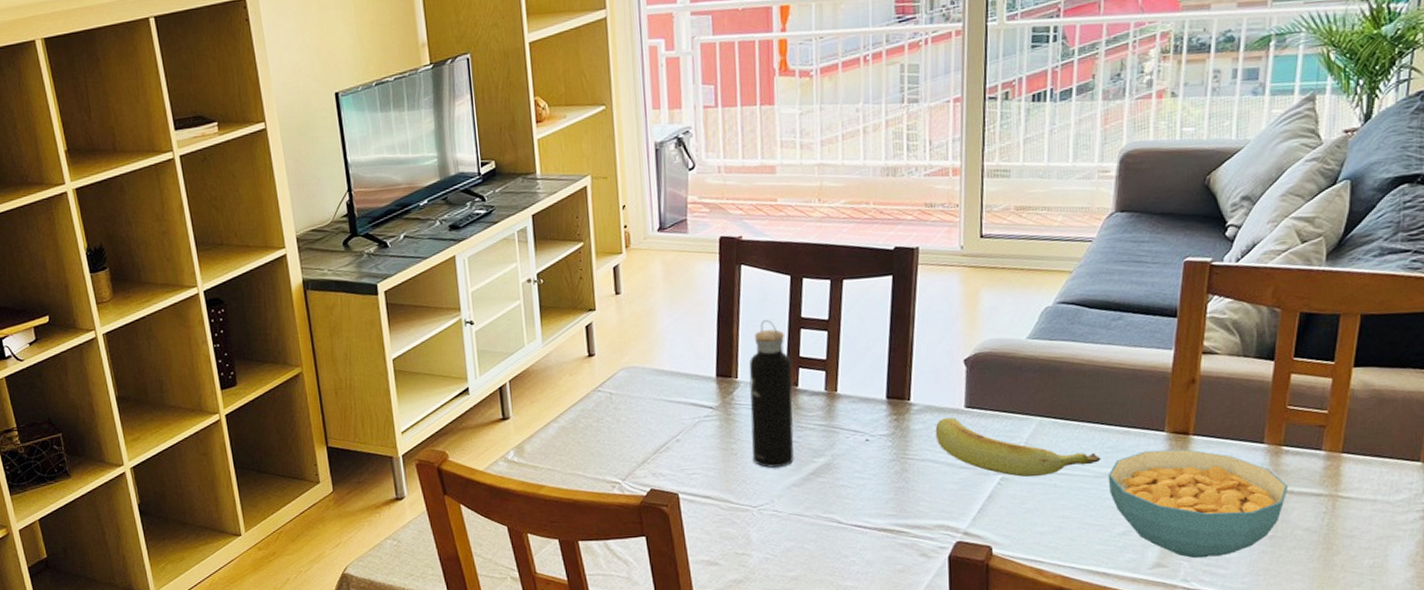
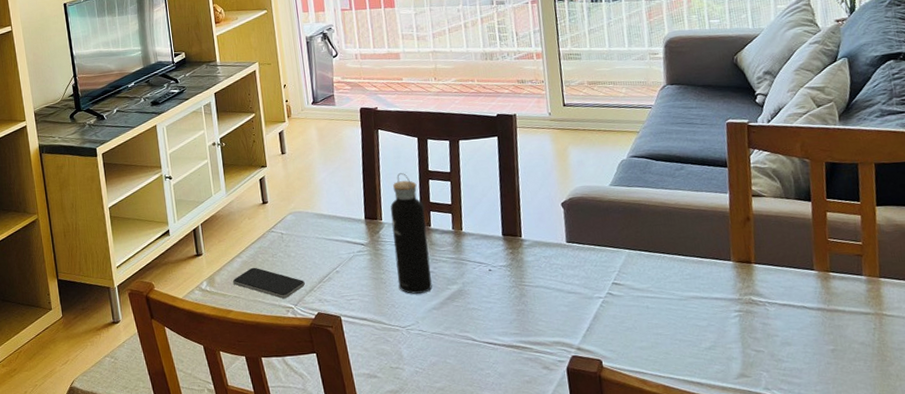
smartphone: none [546,434,637,473] -> present [232,267,305,299]
banana: present [935,417,1101,478] -> none [544,250,683,301]
cereal bowl: present [1108,449,1289,559] -> none [689,275,841,369]

